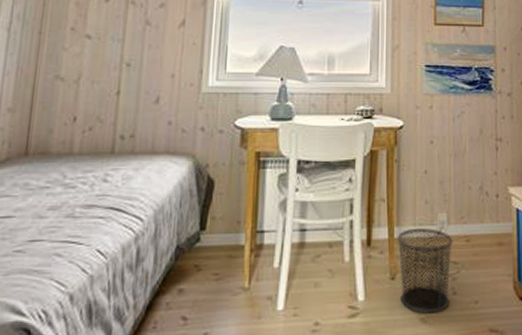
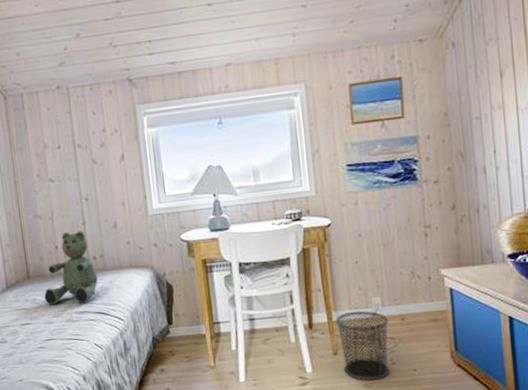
teddy bear: none [41,101,121,195] -> present [44,231,98,305]

